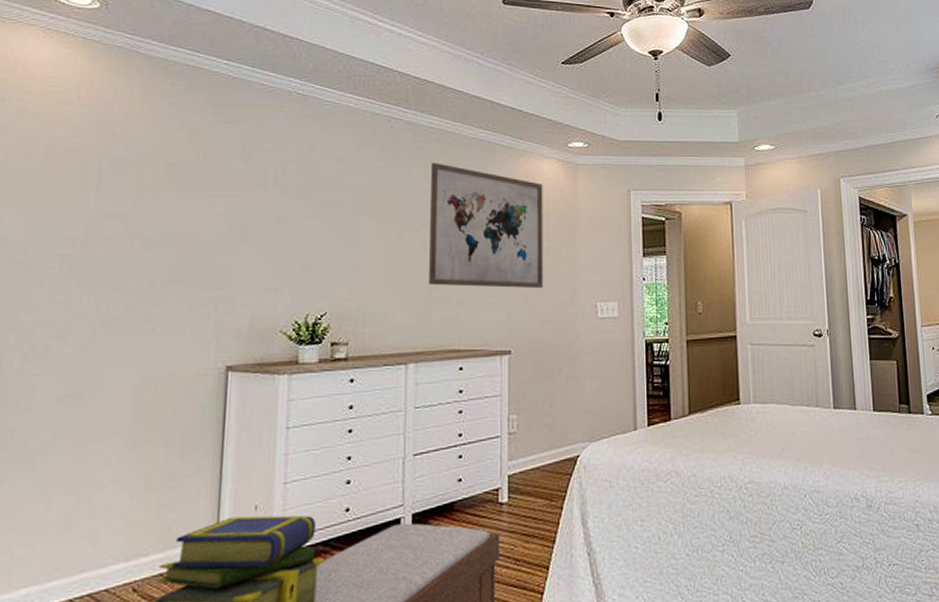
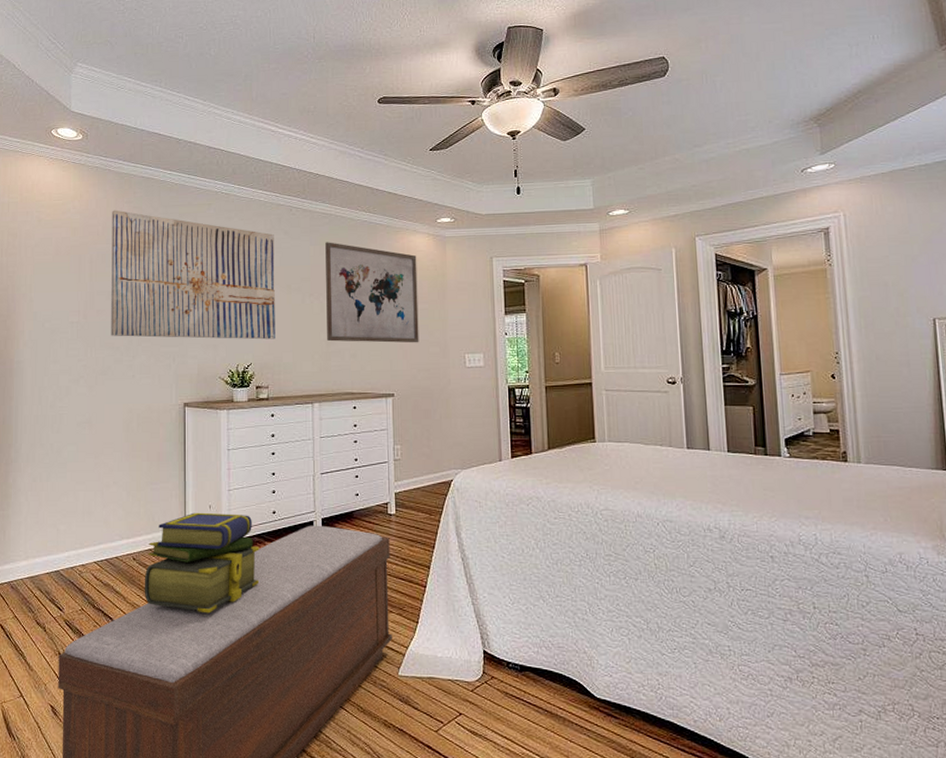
wall art: none [122,105,366,282] -> present [111,210,275,340]

